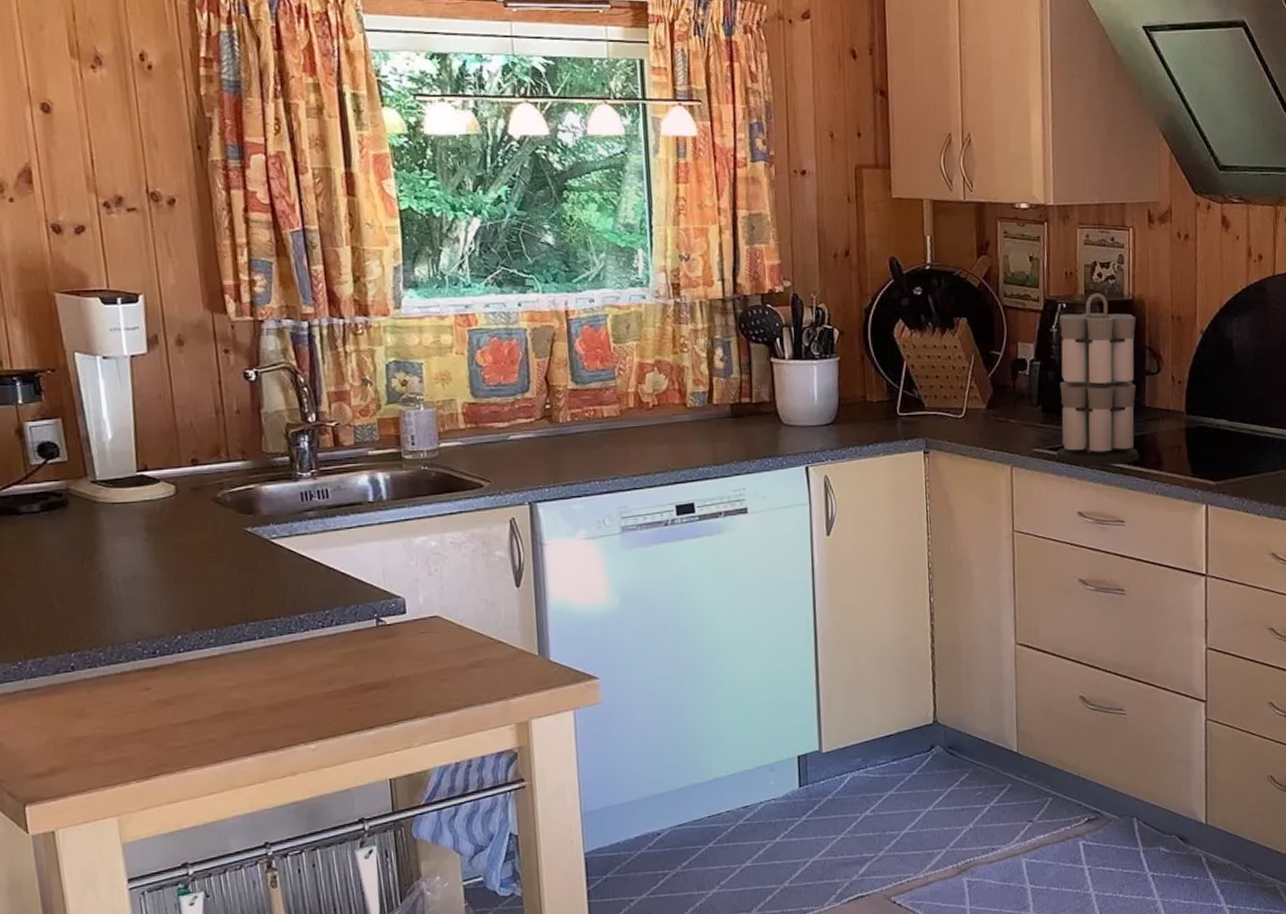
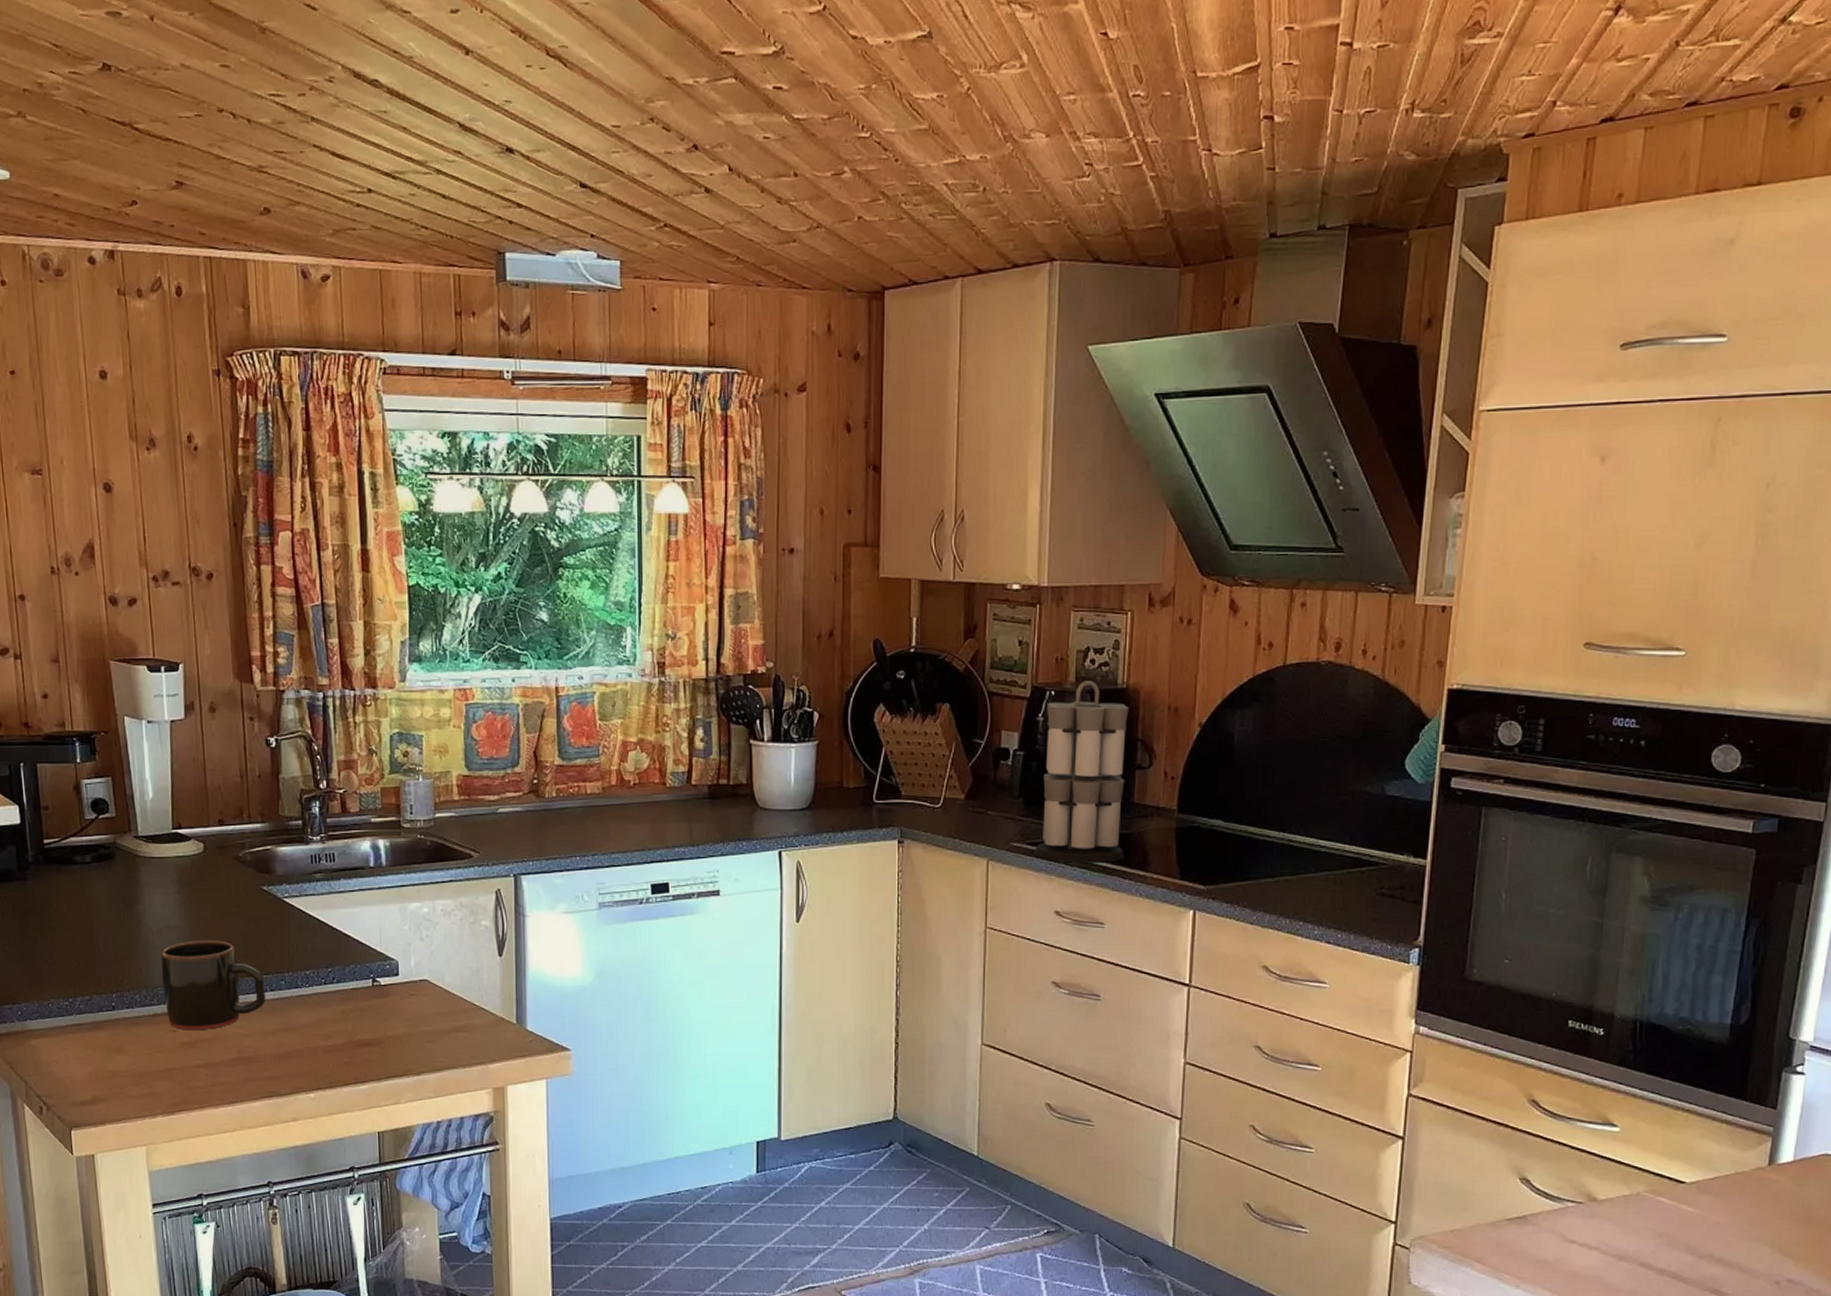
mug: none [128,588,255,687] -> present [161,941,266,1031]

